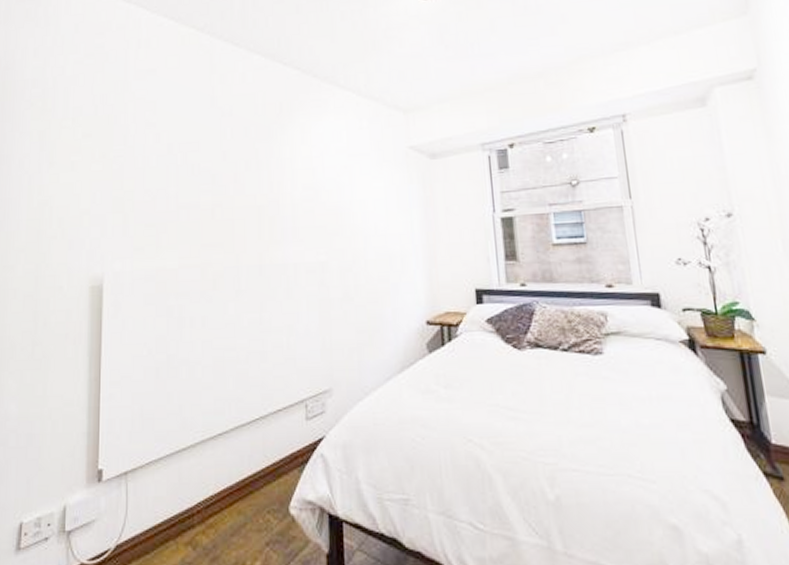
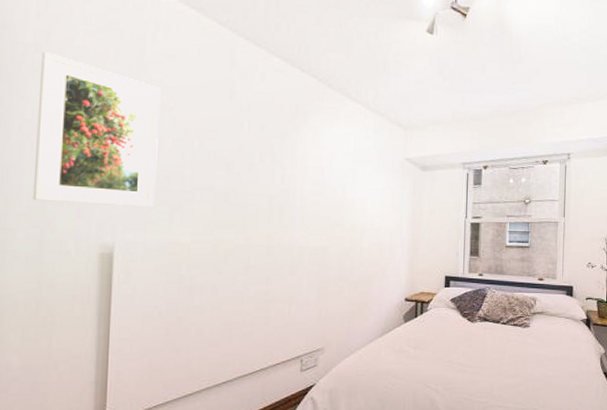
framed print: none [30,85,144,236] -> present [32,52,161,207]

